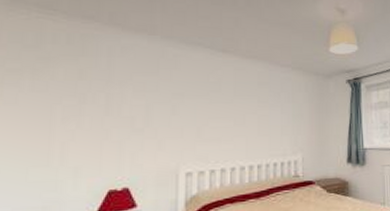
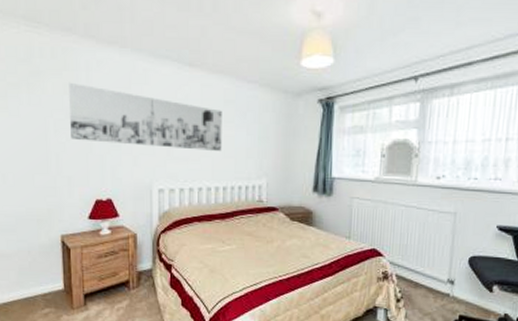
wall art: none [83,67,256,130] -> present [69,82,222,151]

